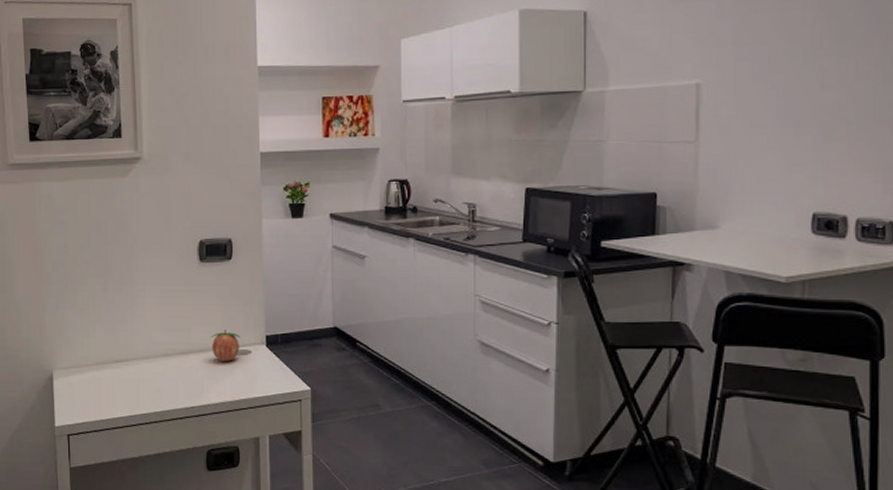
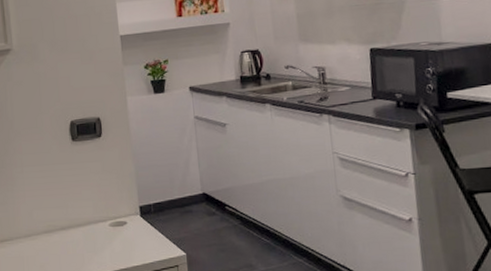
fruit: present [211,330,241,361] -> none [88,203,116,234]

